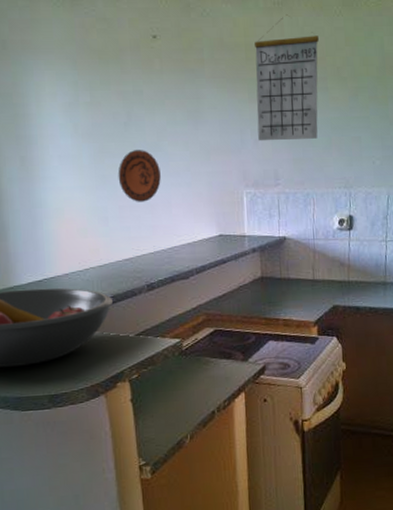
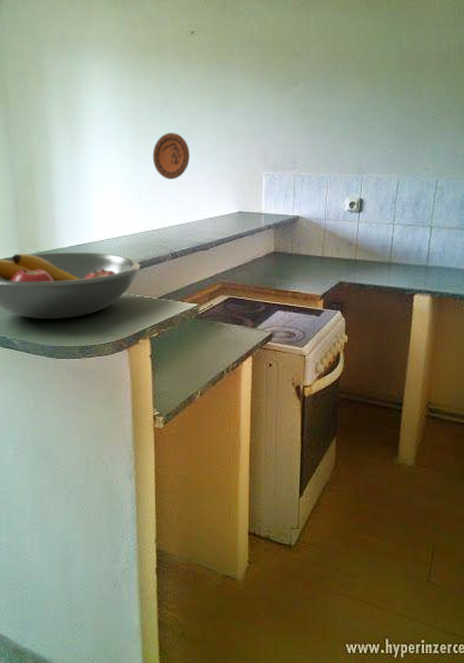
calendar: present [254,14,319,141] -> none [280,13,341,128]

